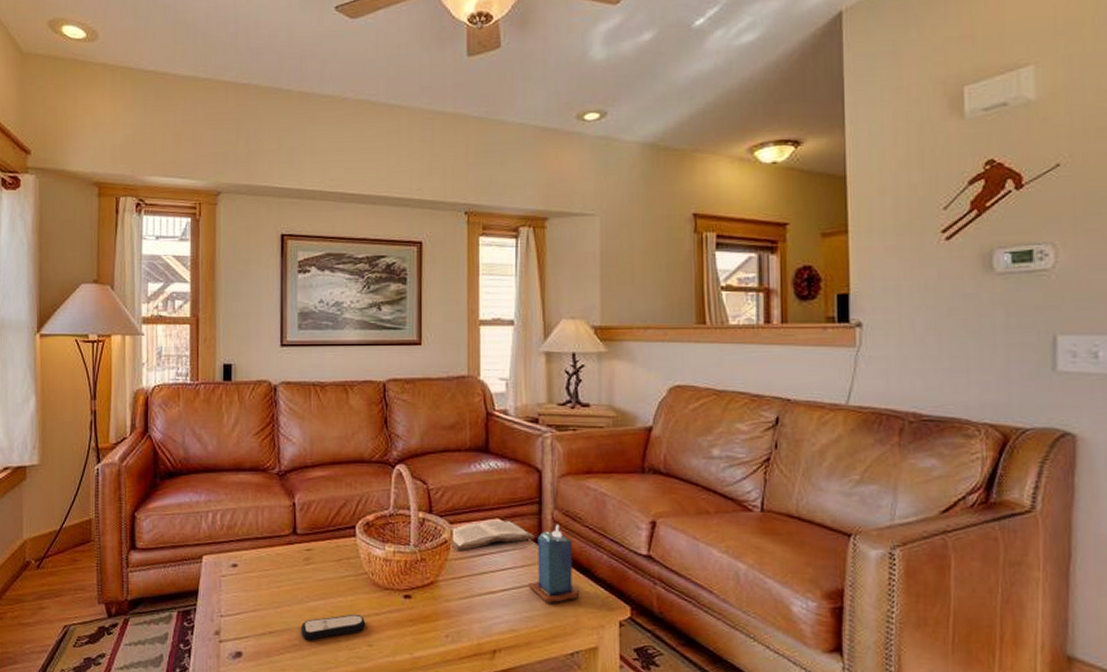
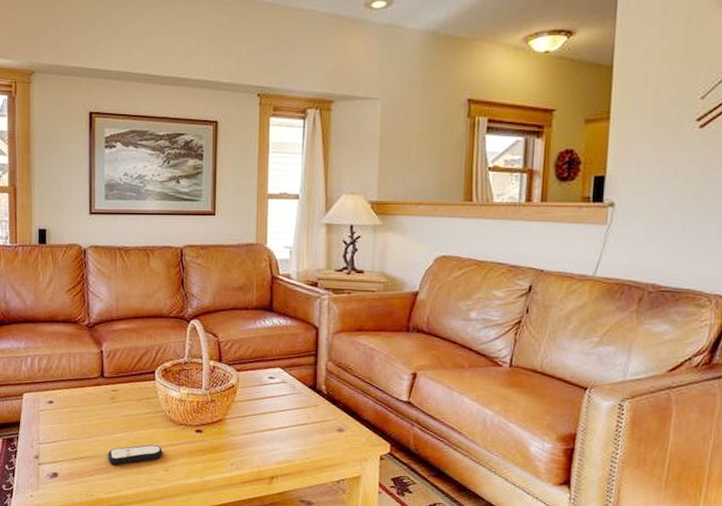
book: present [449,520,535,550] -> none [236,369,310,394]
candle: present [529,524,580,604] -> none [304,373,347,440]

